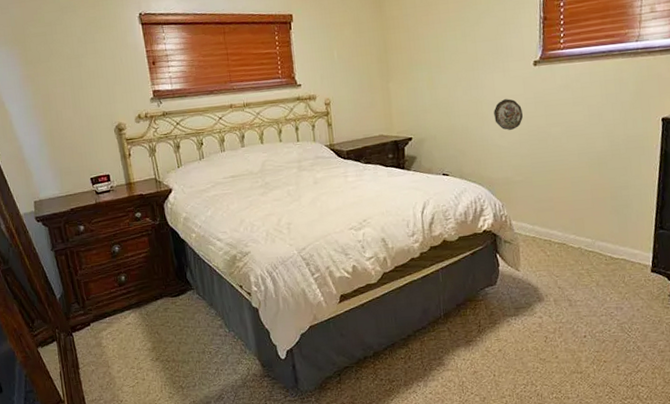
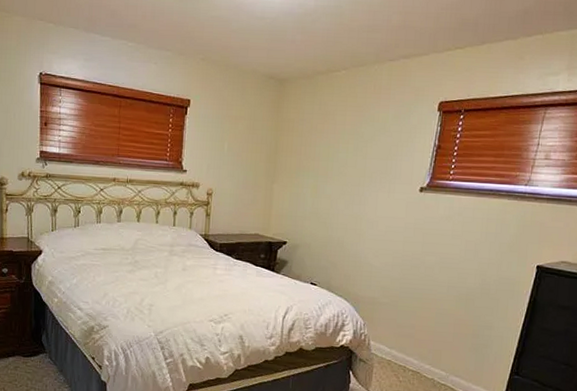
decorative plate: present [494,99,523,130] -> none [371,220,400,251]

